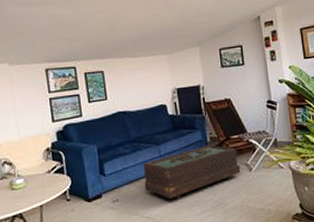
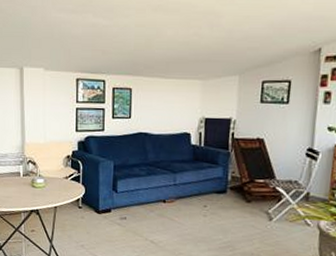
coffee table: present [143,145,241,199] -> none [153,184,260,231]

